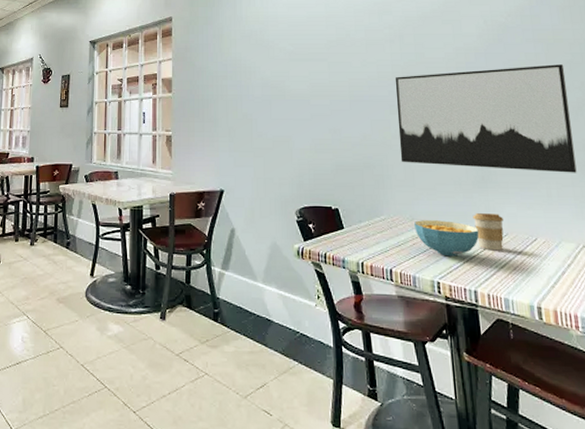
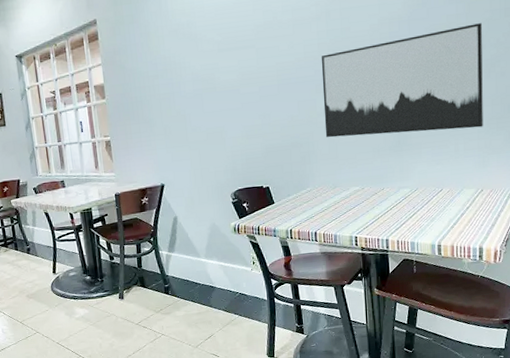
cereal bowl: present [414,220,479,257] -> none [336,184,393,215]
coffee cup: present [472,213,504,251] -> none [388,172,415,205]

